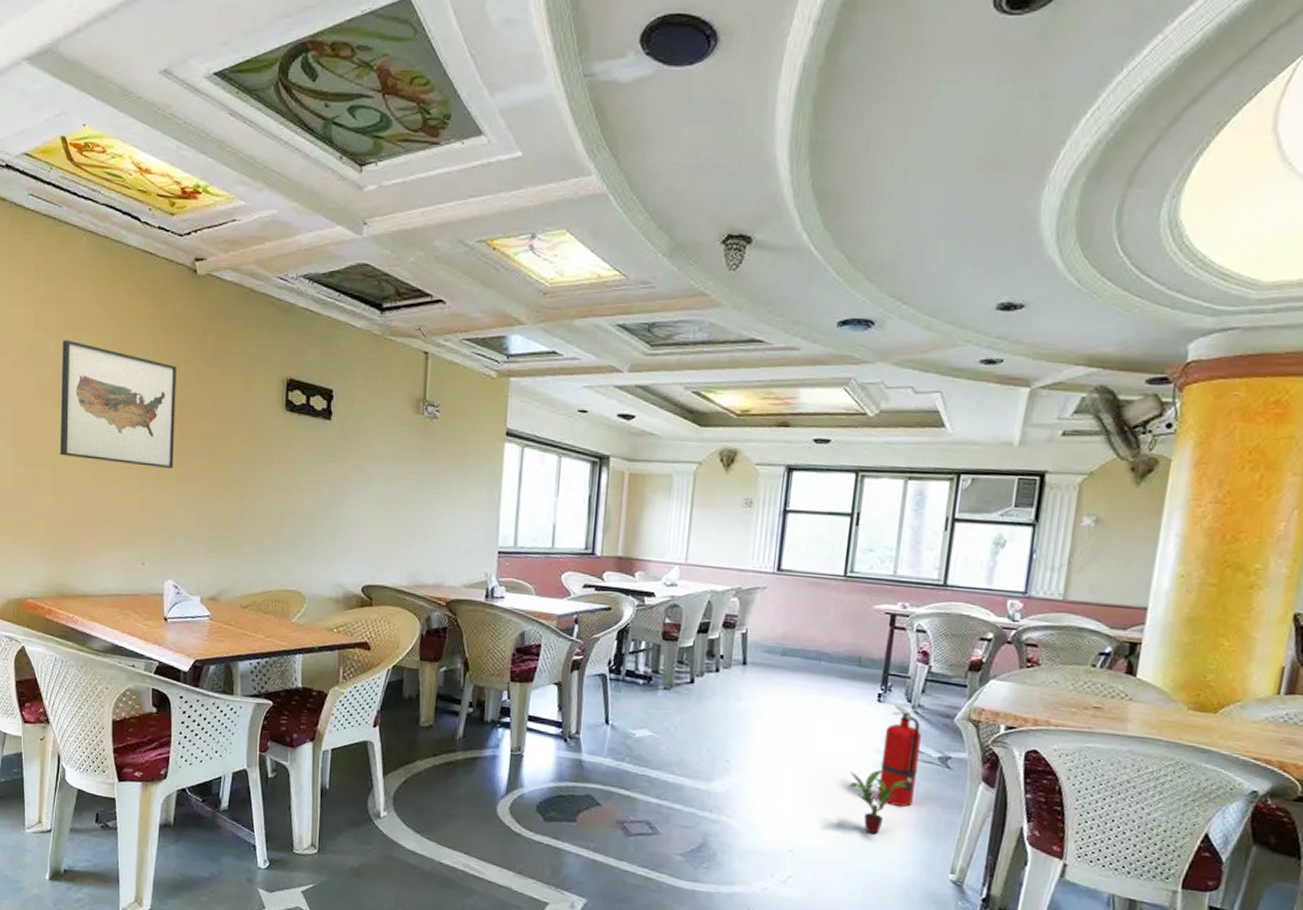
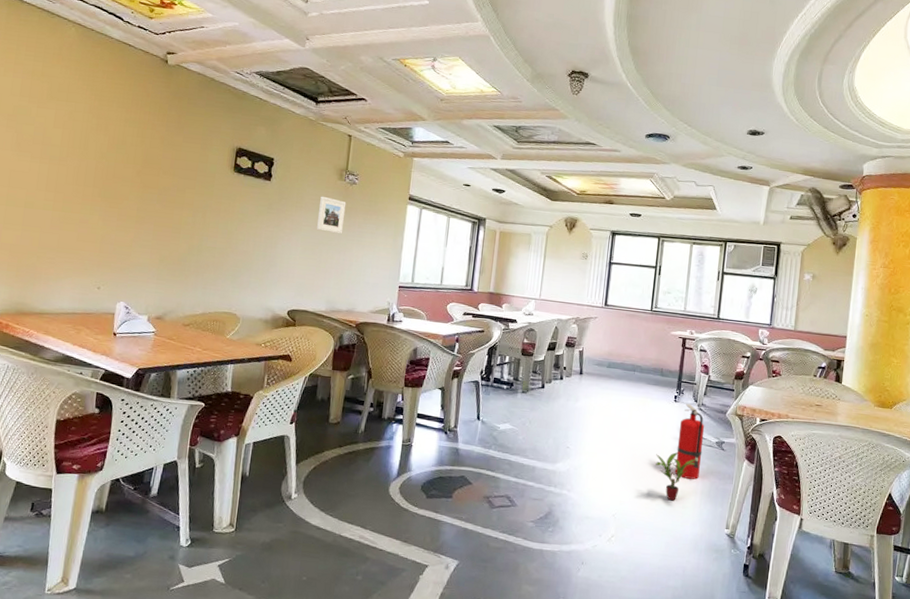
wall art: present [60,340,177,468] -> none [31,105,144,212]
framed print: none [390,436,426,486] -> present [316,196,347,234]

